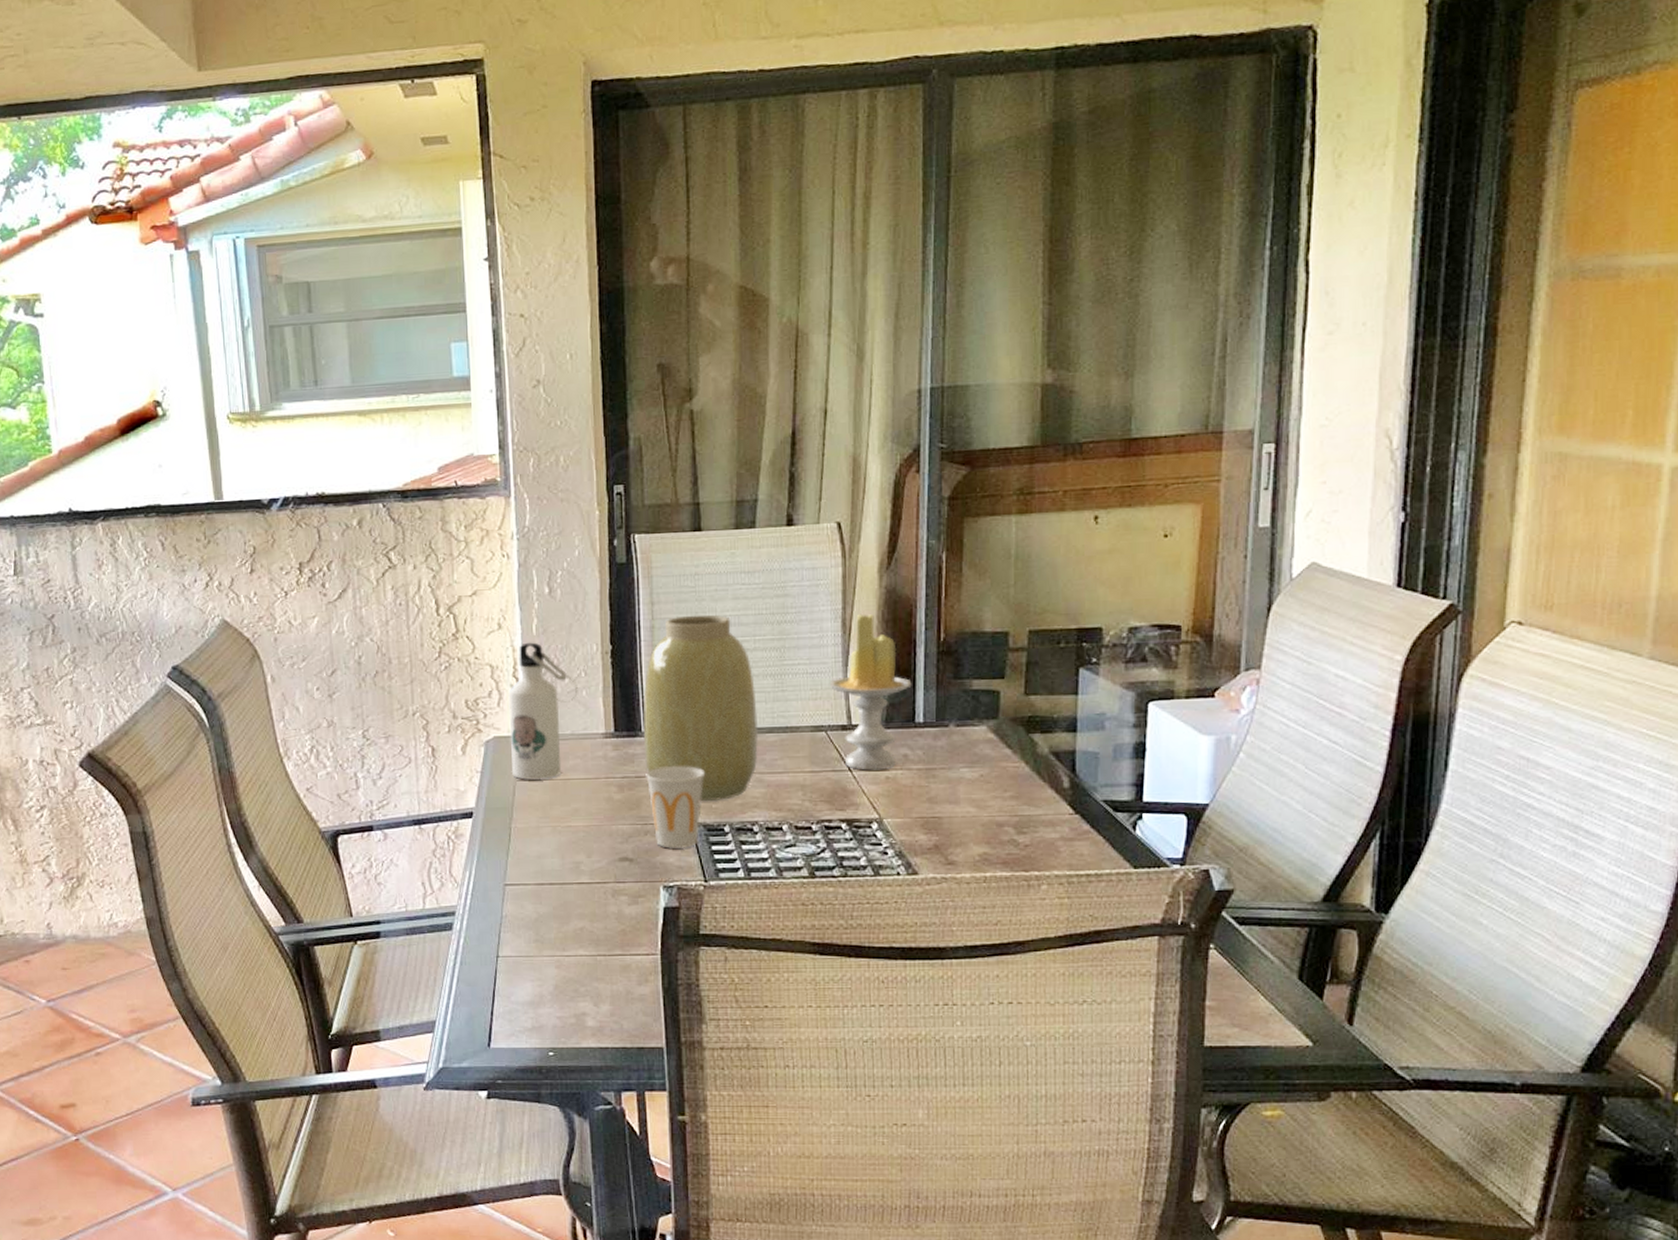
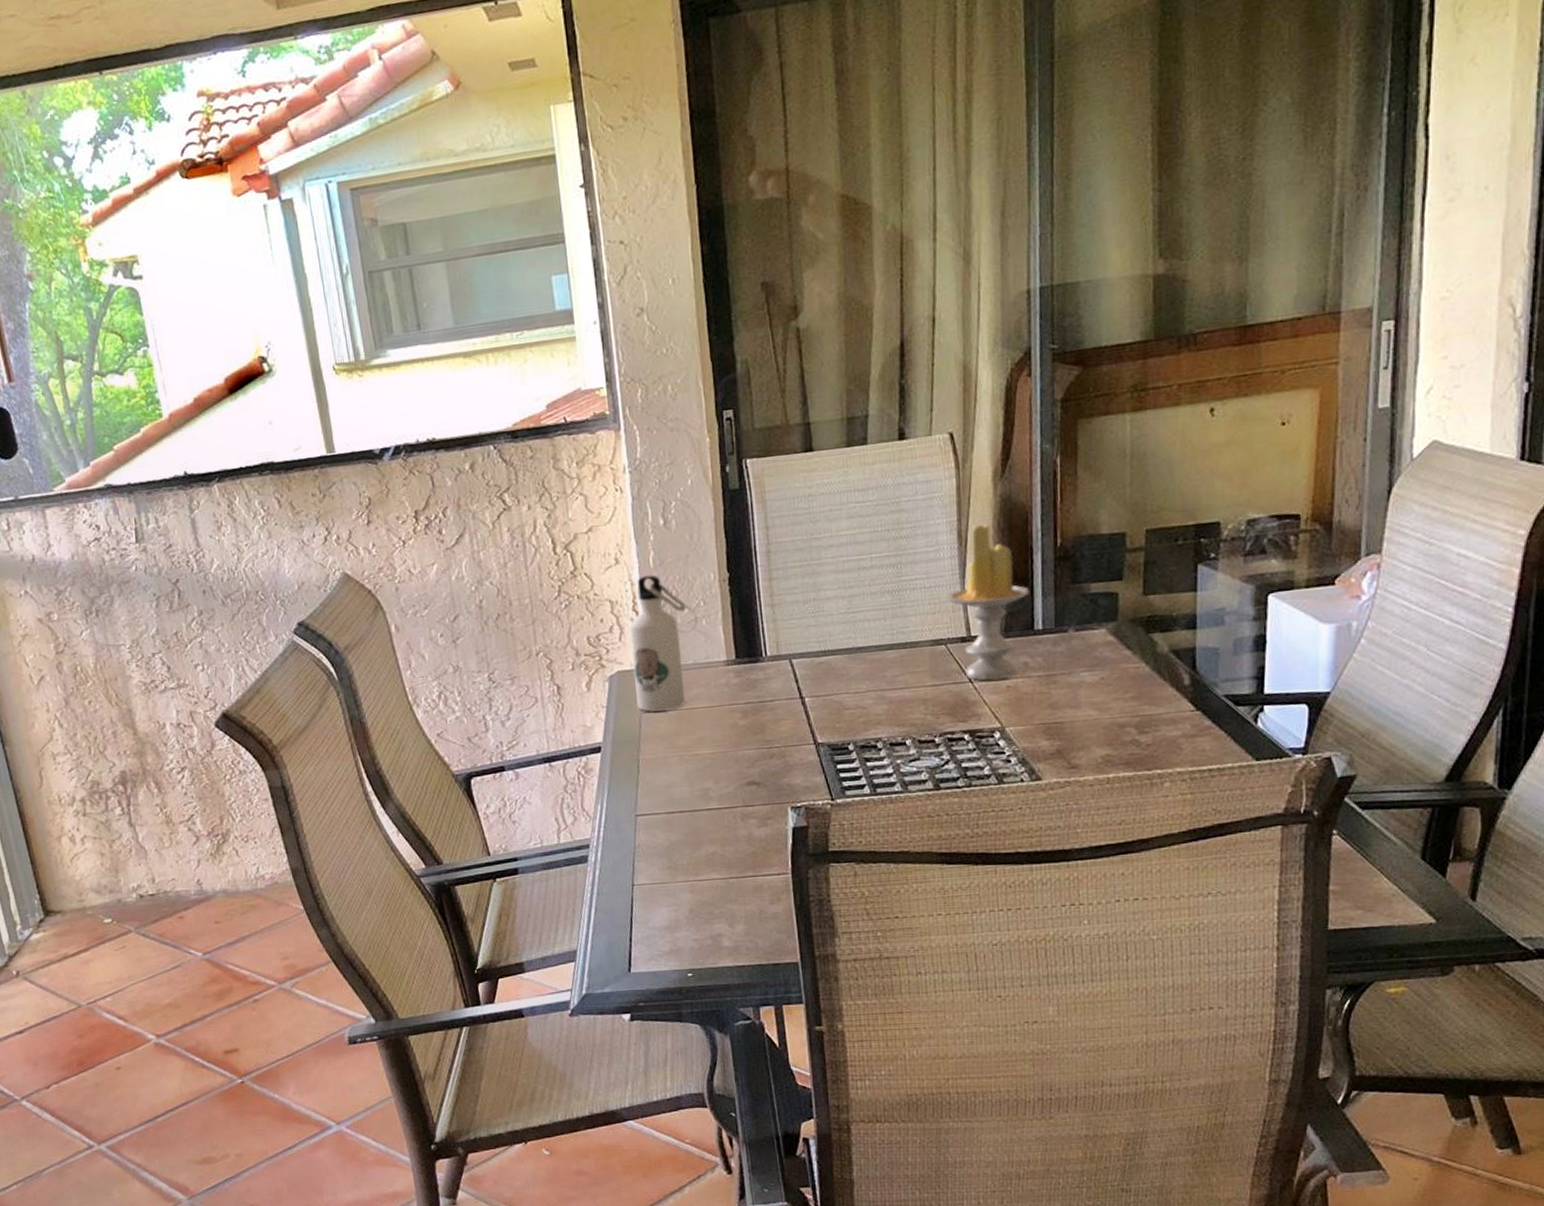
vase: present [643,614,759,801] -> none [763,534,879,721]
cup: present [646,766,705,849] -> none [769,688,827,770]

